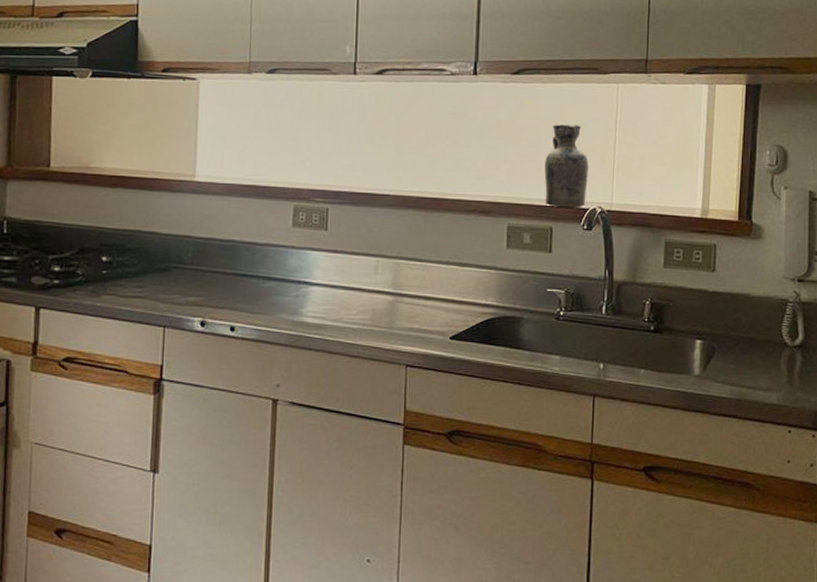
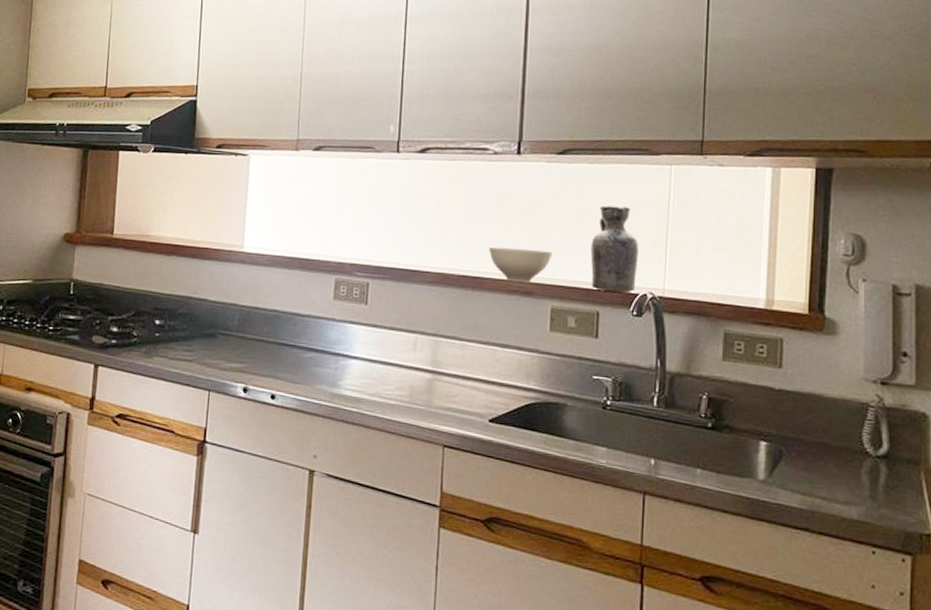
bowl: none [446,167,509,202] -> present [488,246,553,283]

